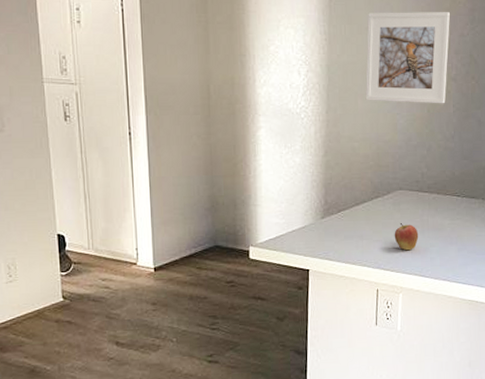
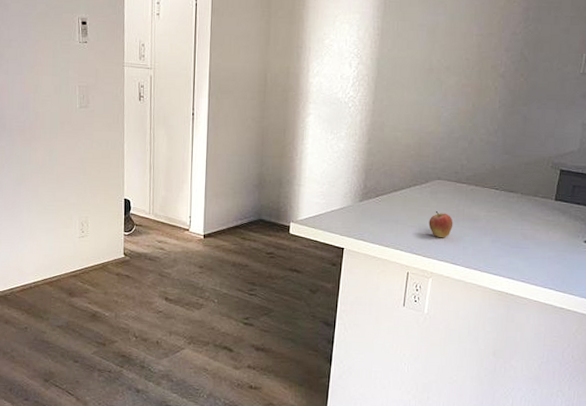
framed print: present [365,12,450,104] -> none [412,10,503,99]

